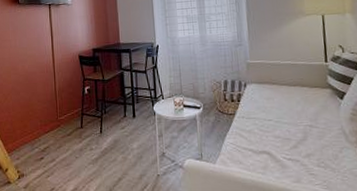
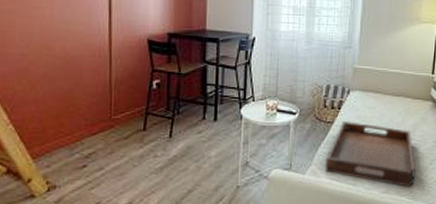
serving tray: none [232,113,326,176] -> present [324,122,415,187]

